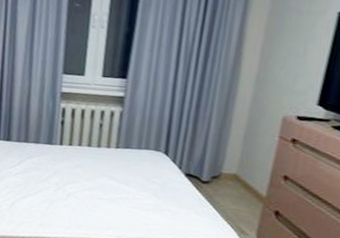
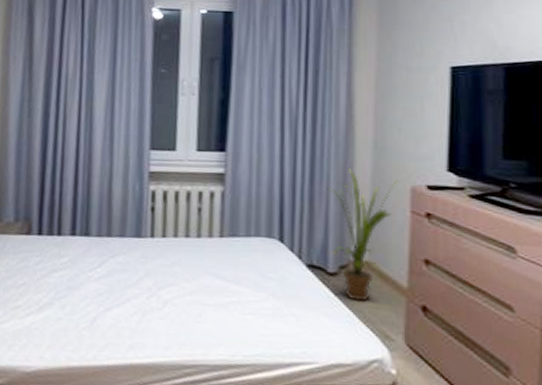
house plant: none [209,99,275,205] -> present [326,169,401,301]

